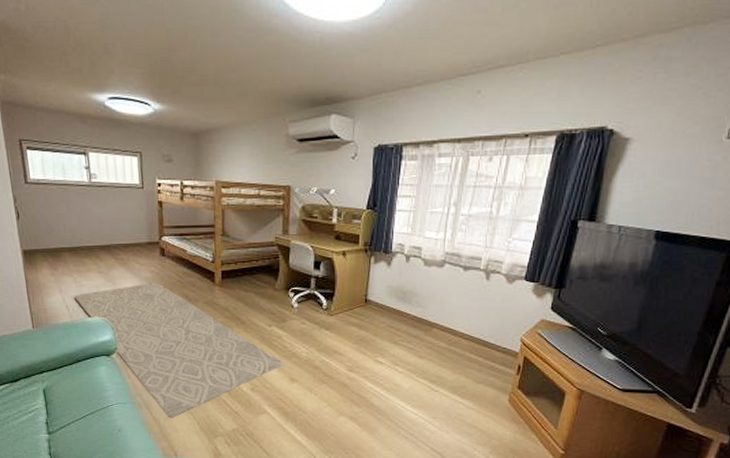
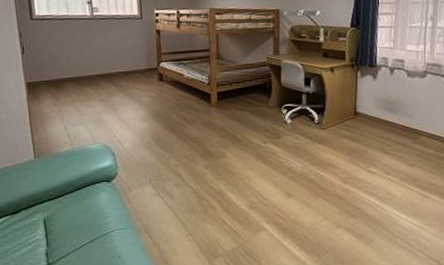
rug: present [74,282,284,418] -> none [75,106,281,241]

